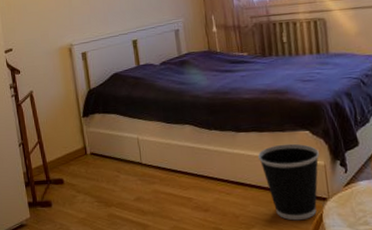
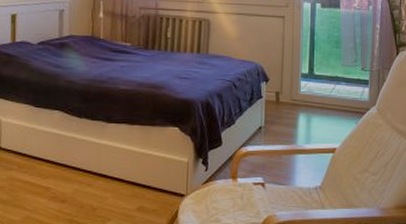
wastebasket: present [258,143,319,221] -> none [125,138,184,216]

